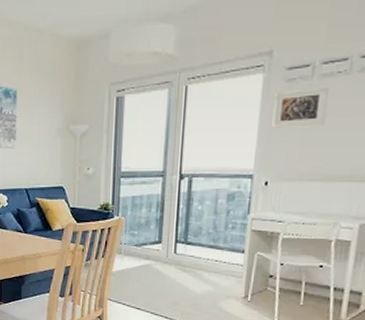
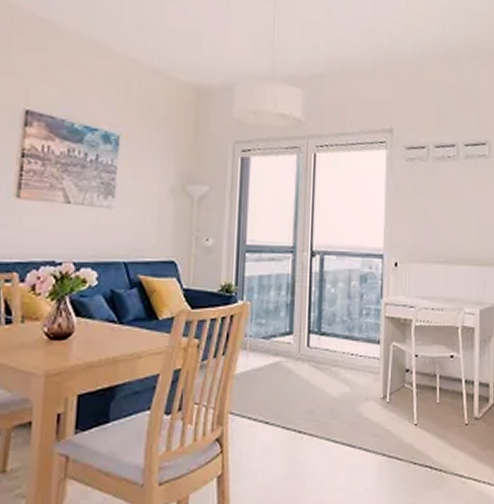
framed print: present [272,86,330,128] -> none [397,169,443,207]

